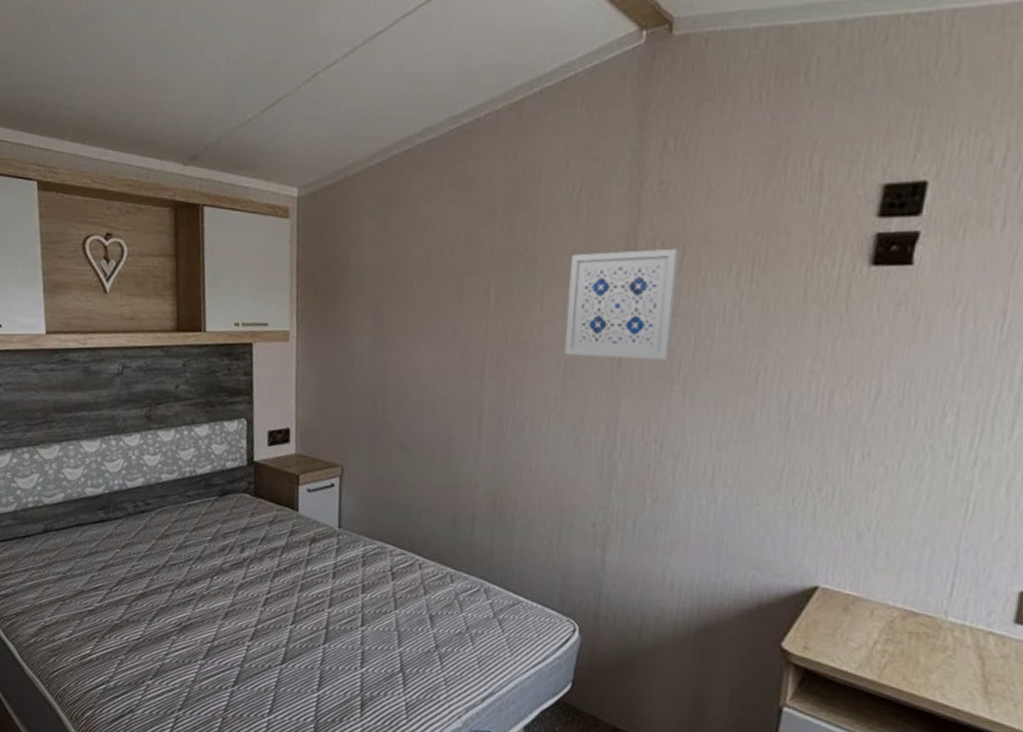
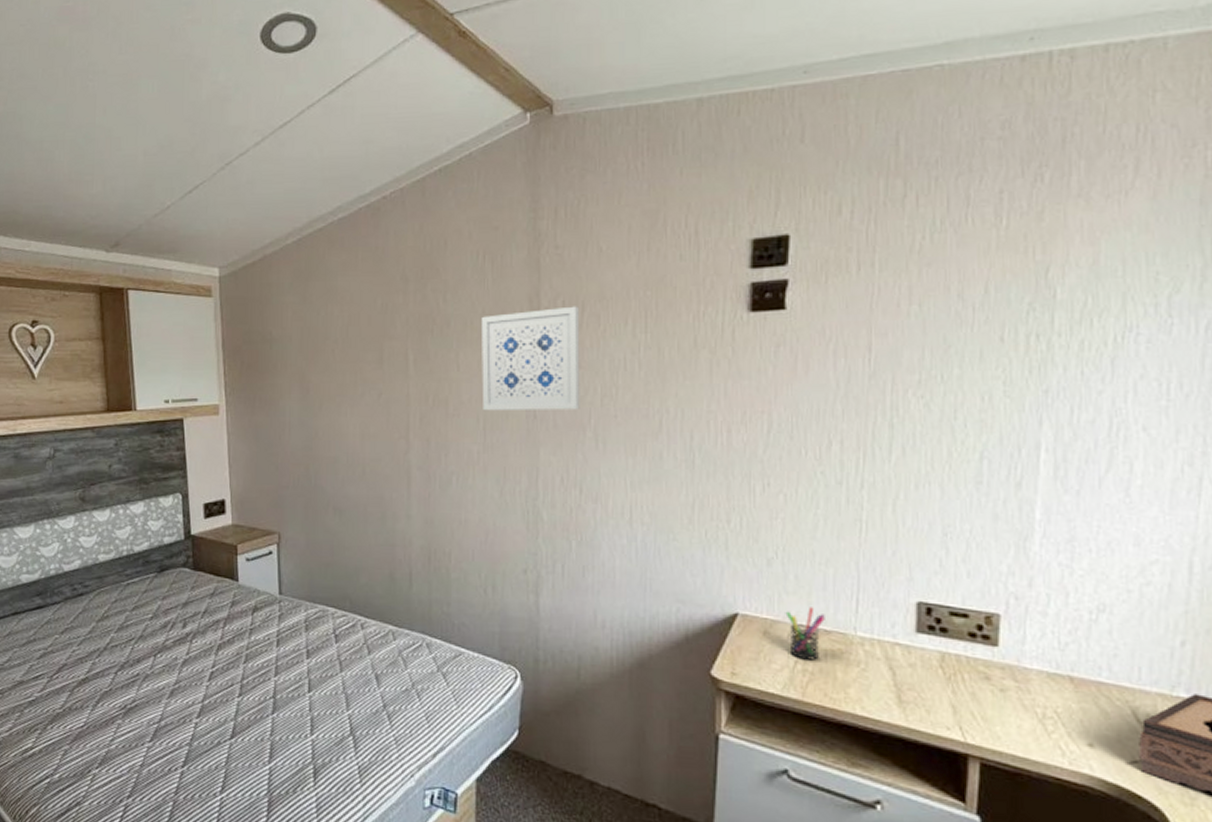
pen holder: none [870,586,915,642] -> present [785,607,825,660]

